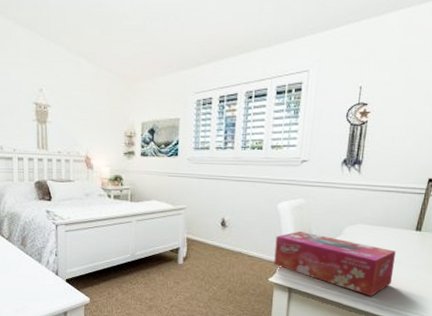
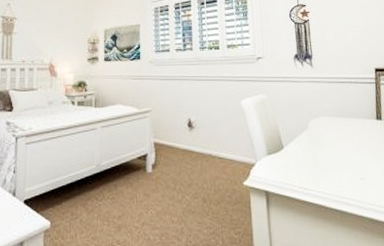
tissue box: present [274,231,396,297] -> none [244,127,368,195]

